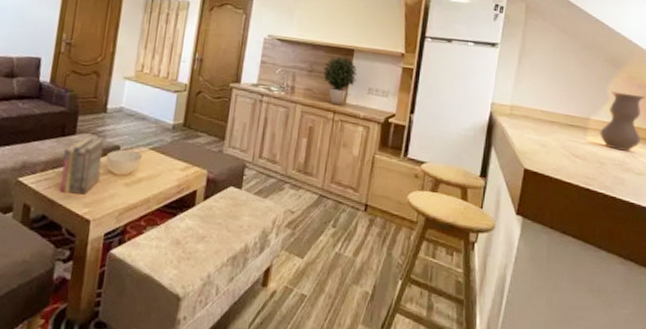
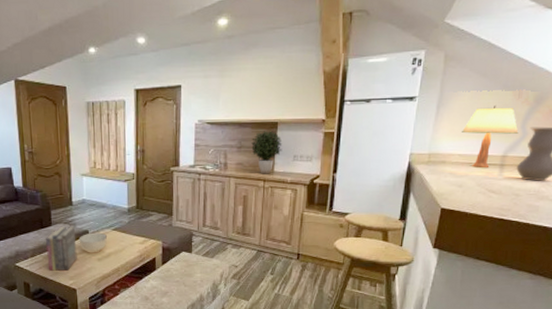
table lamp: none [544,64,600,130] -> present [462,106,519,169]

